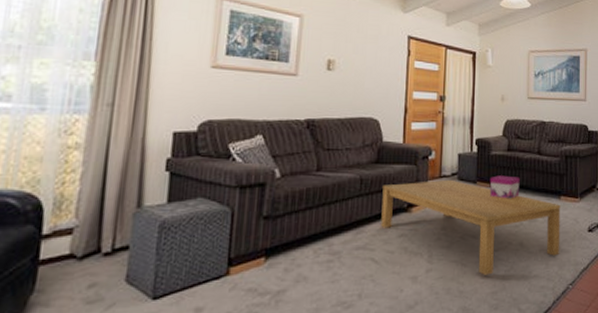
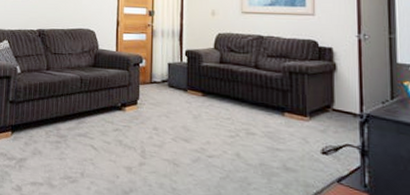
coffee table: present [381,179,561,275] -> none [98,85,285,179]
decorative box: present [489,175,520,199] -> none [201,86,235,110]

